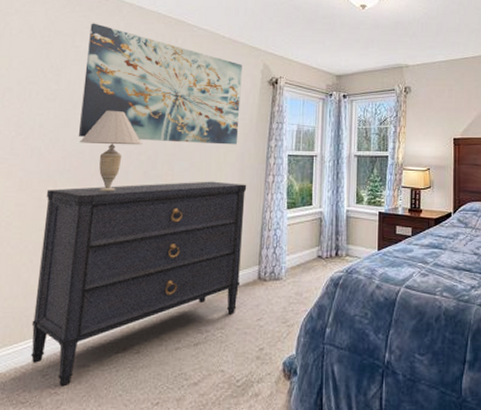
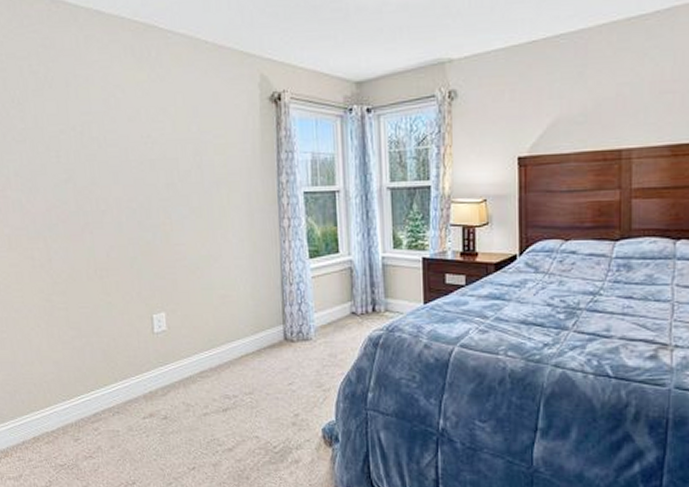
dresser: present [31,181,247,387] -> none [38,229,265,451]
wall art: present [78,23,242,145] -> none [45,39,240,184]
table lamp: present [80,110,143,192] -> none [61,149,131,247]

